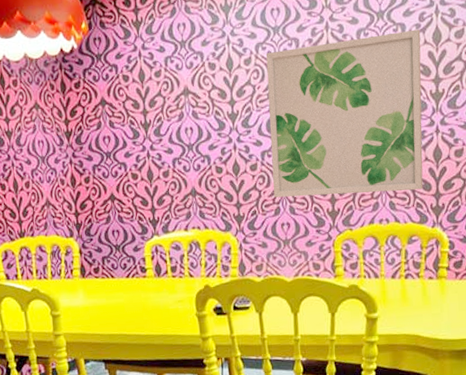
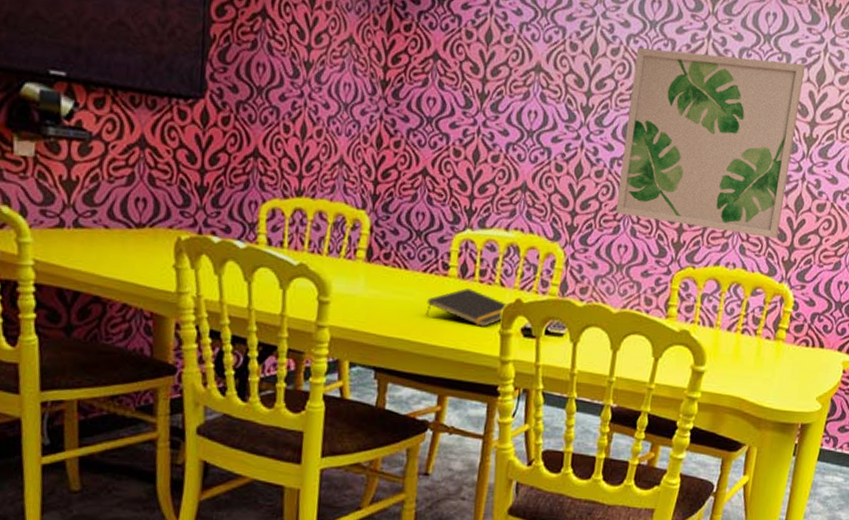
notepad: none [134,284,200,313] -> present [425,288,509,327]

